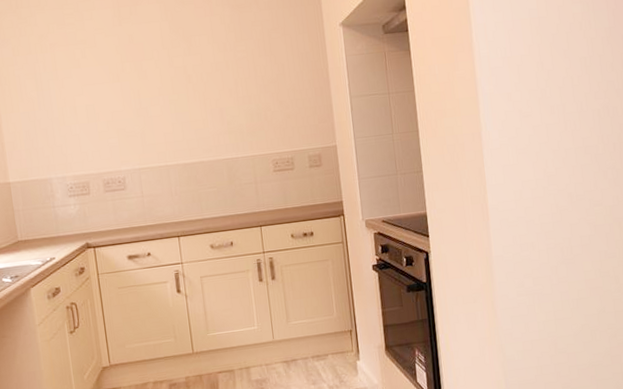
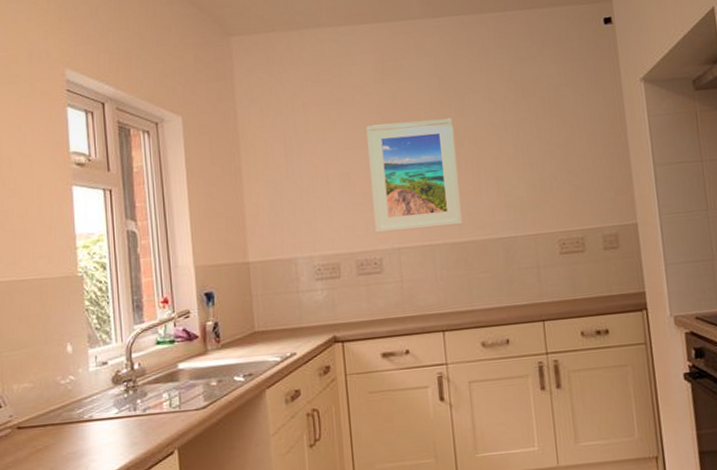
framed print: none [107,57,193,157] -> present [366,118,463,233]

